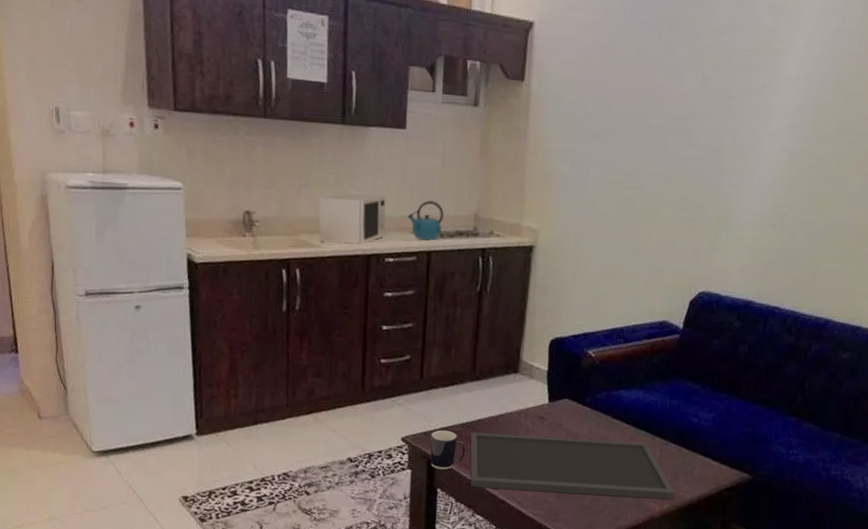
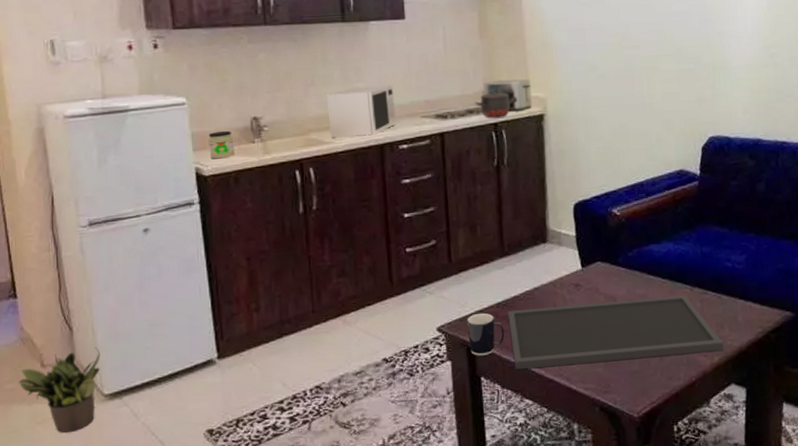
potted plant: none [17,408,91,479] -> present [18,347,101,433]
jar: none [201,220,226,248] -> present [208,130,235,159]
kettle: present [407,200,444,241] -> none [416,83,453,123]
cooking pot: none [466,214,507,245] -> present [475,89,515,120]
toaster: none [476,204,525,241] -> present [483,79,532,113]

